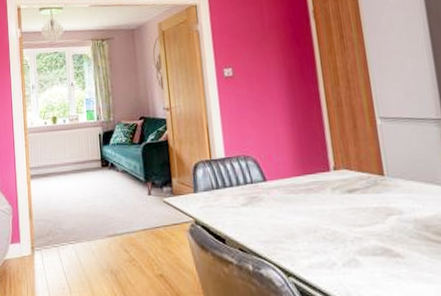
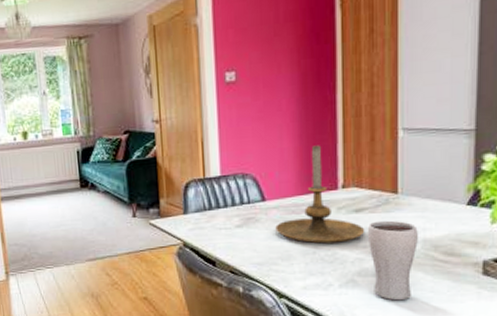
candle holder: none [277,131,360,223] -> present [275,145,365,244]
drinking glass: none [361,200,412,281] -> present [367,220,418,301]

